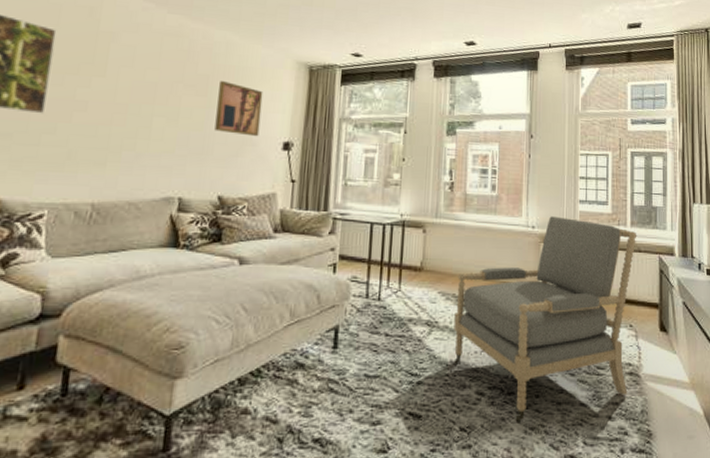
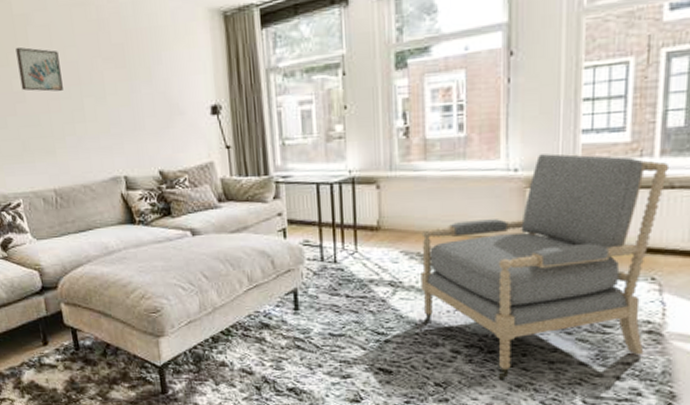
wall art: none [85,59,138,107] -> present [16,46,63,92]
wall art: present [214,81,263,137] -> none [135,47,185,105]

